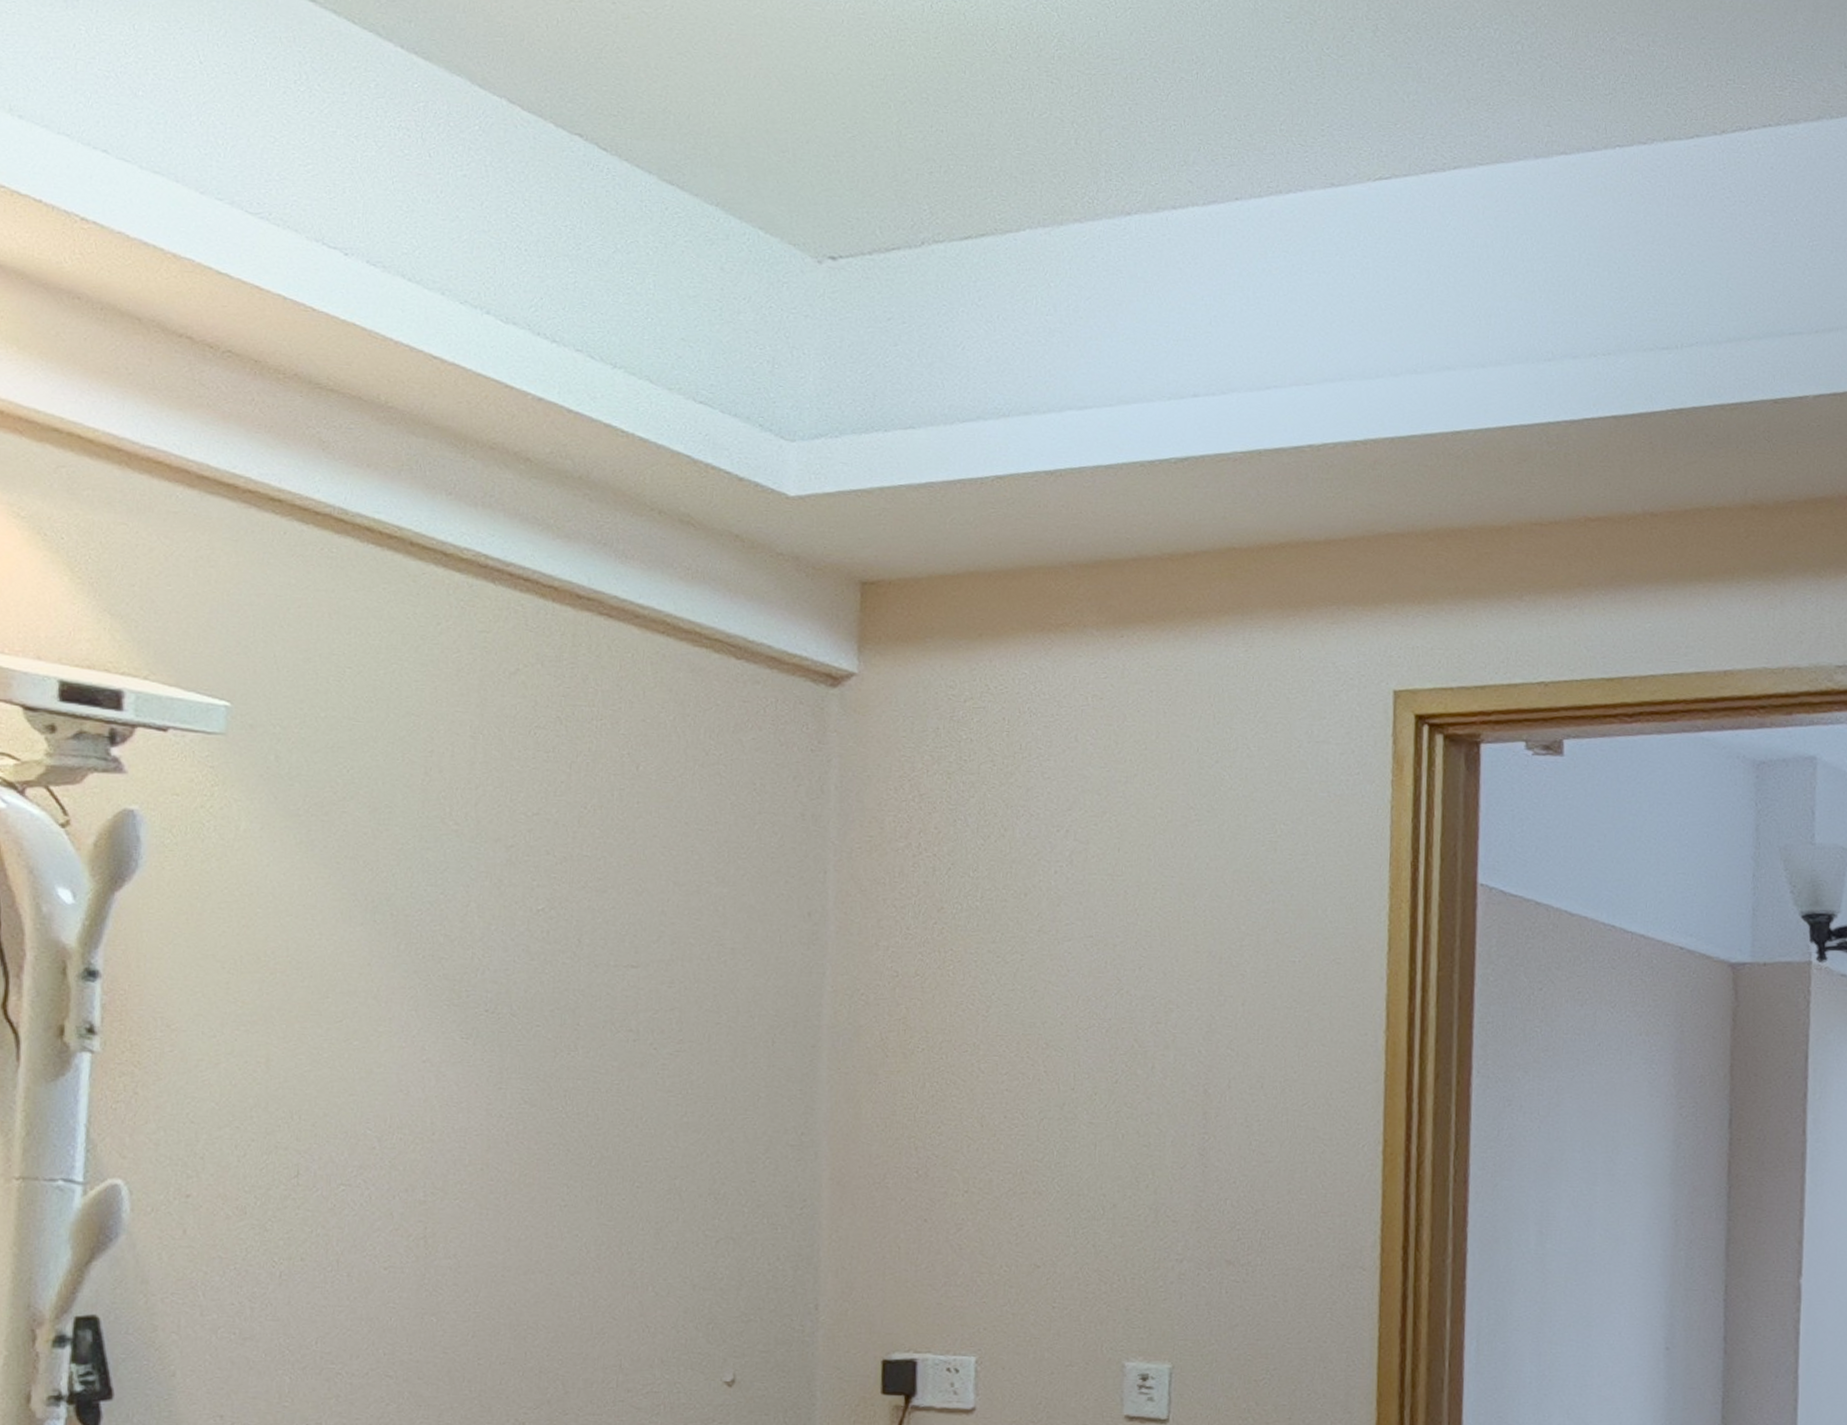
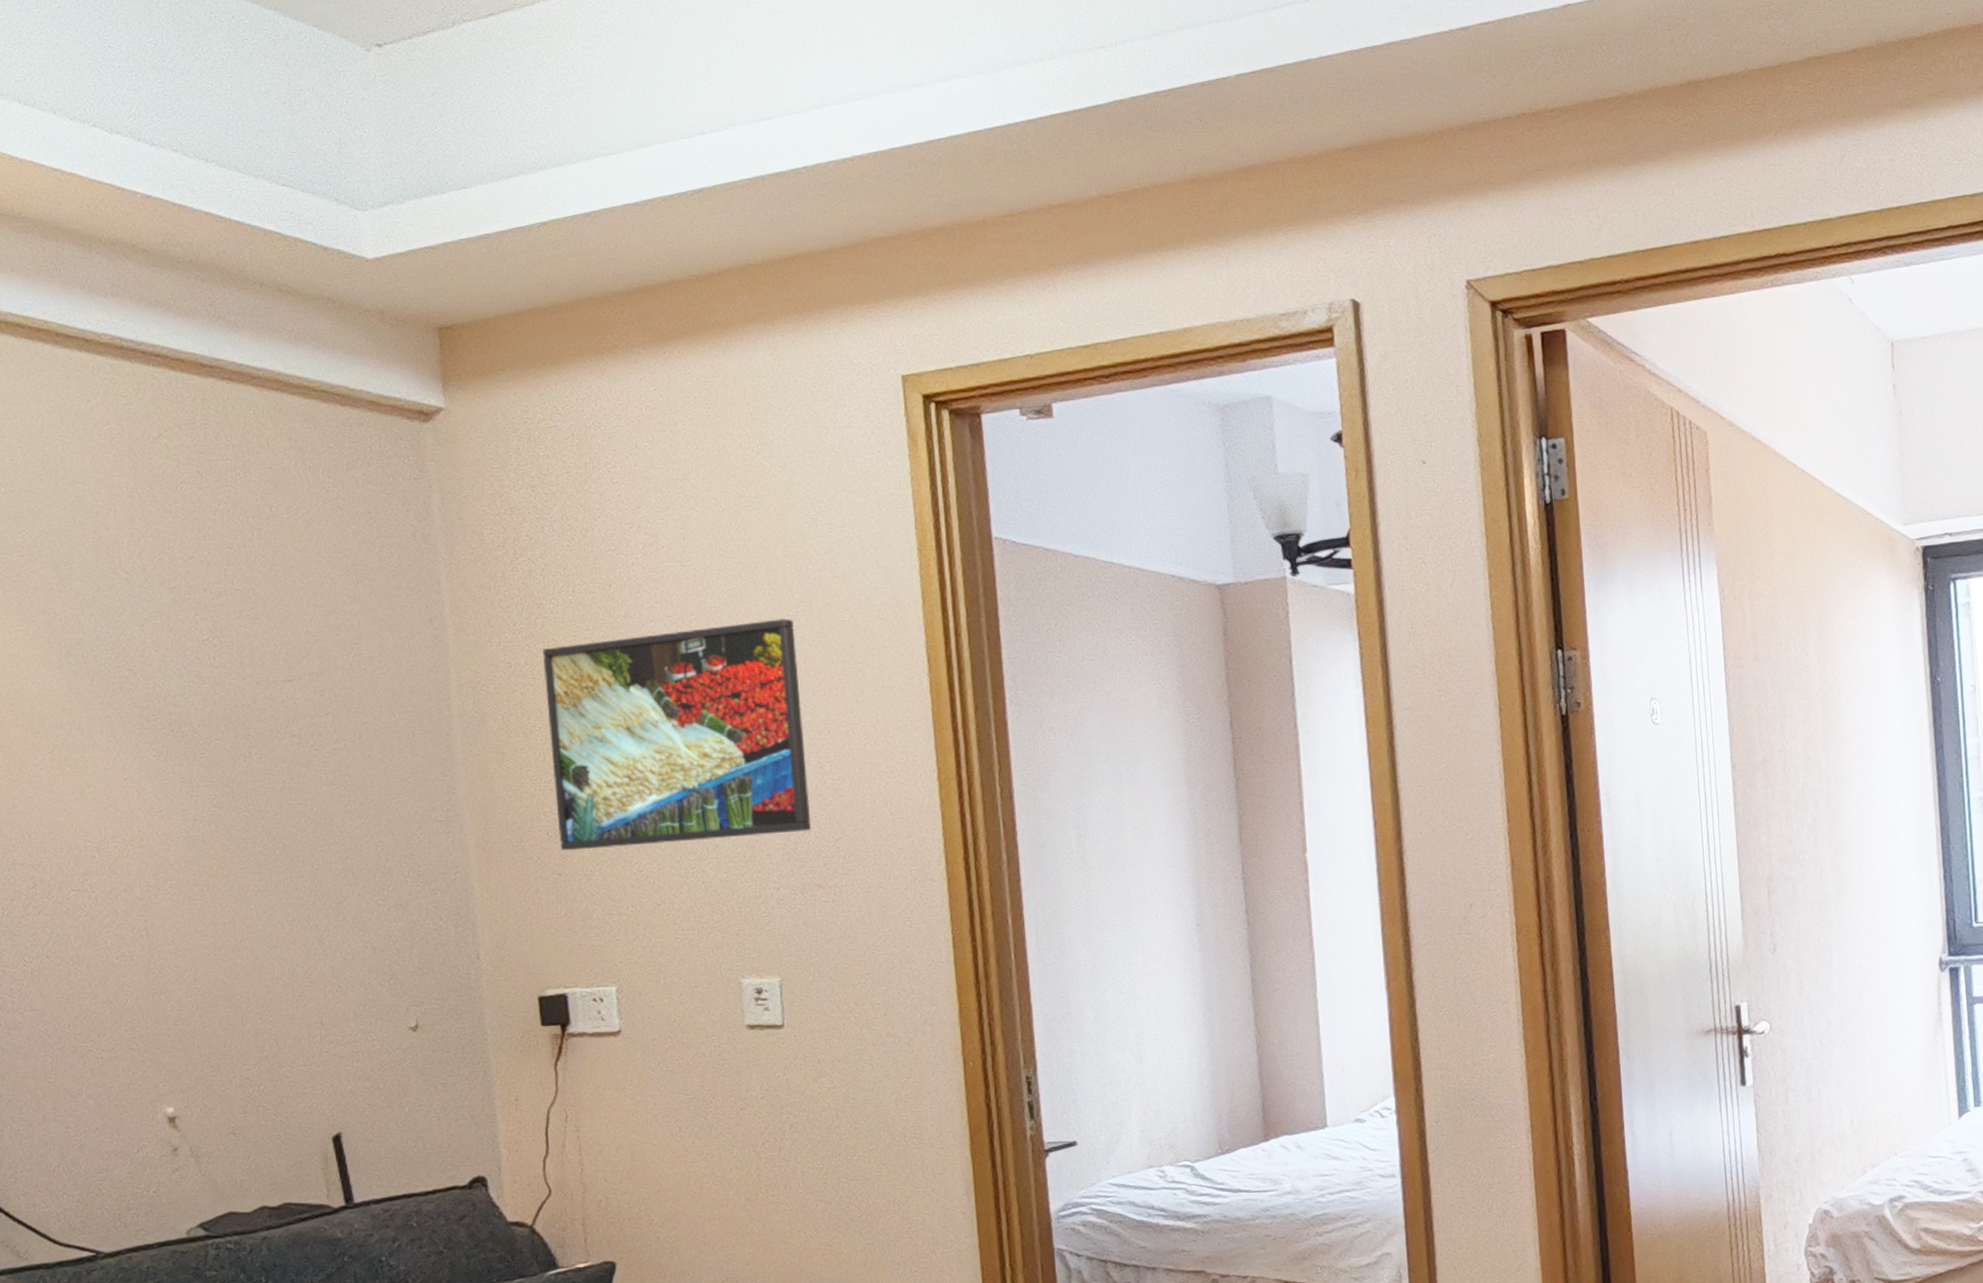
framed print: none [929,951,1236,1199] -> present [543,618,812,851]

